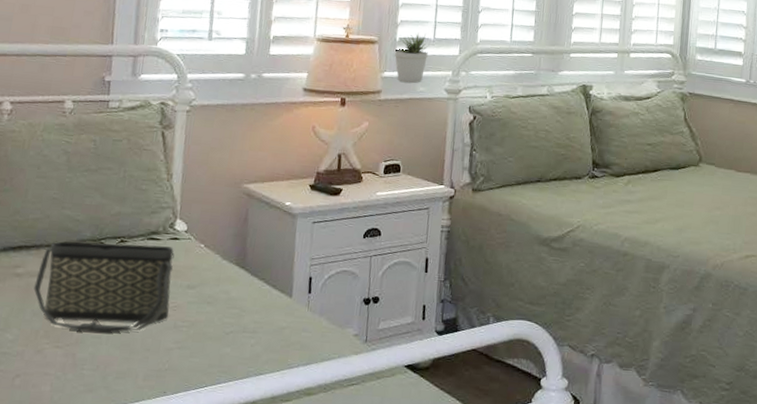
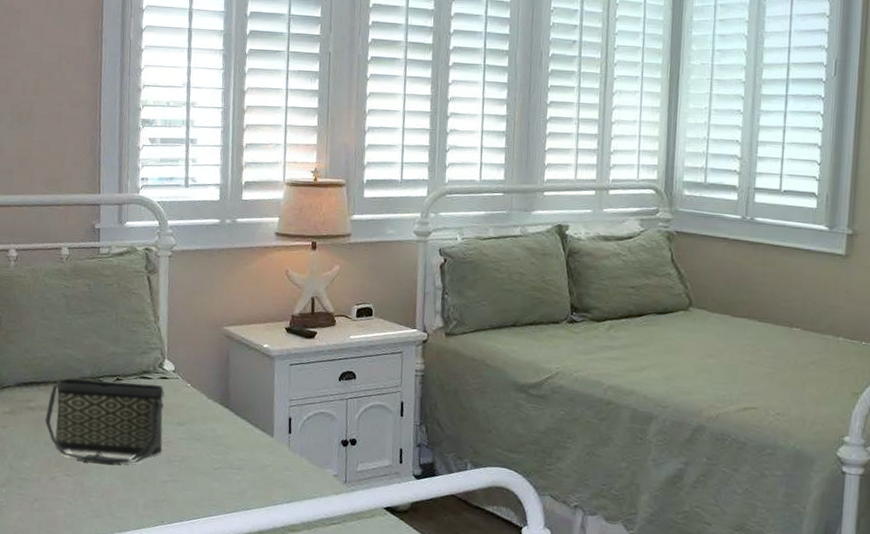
potted plant: present [394,32,428,84] -> none [362,174,396,227]

